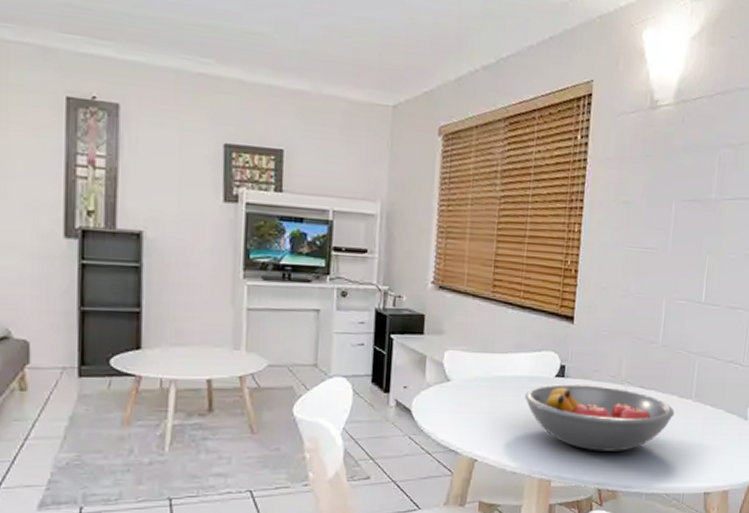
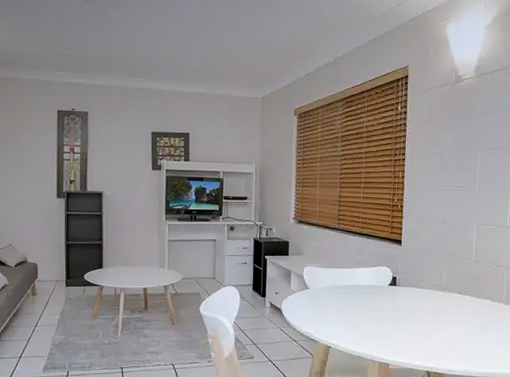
fruit bowl: present [525,384,675,451] -> none [366,291,489,343]

